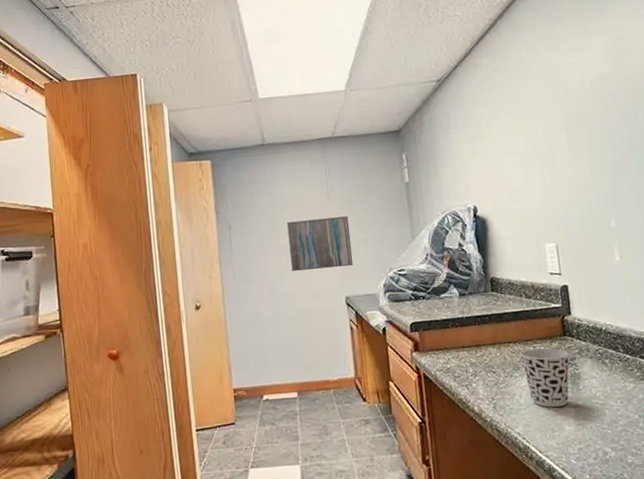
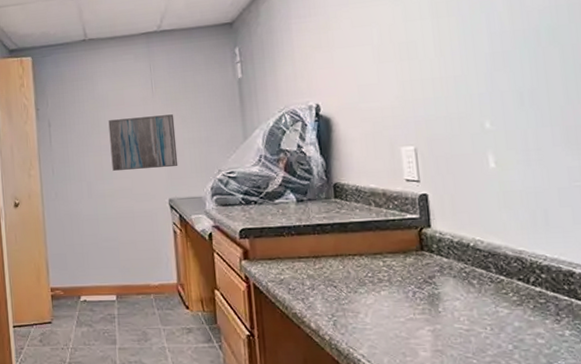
cup: present [519,348,569,407] -> none [366,263,427,329]

